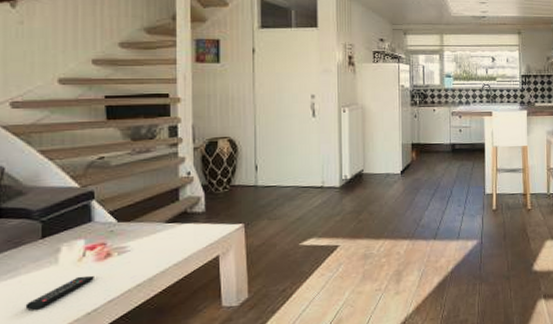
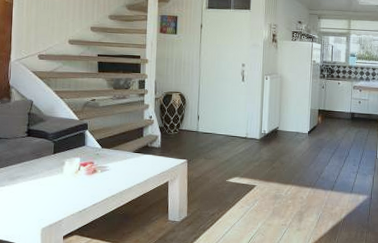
remote control: present [25,275,94,310] -> none [41,184,85,204]

